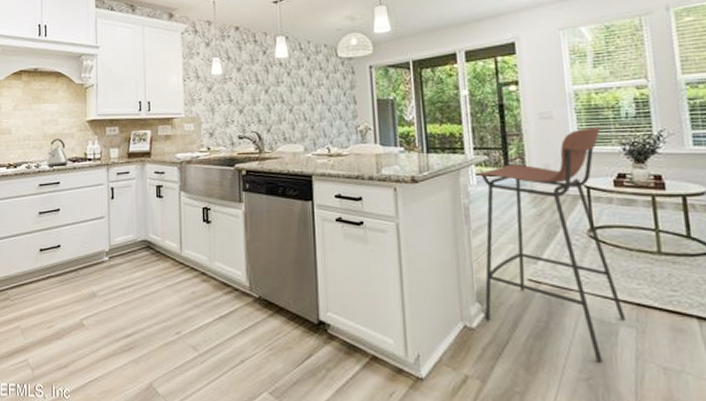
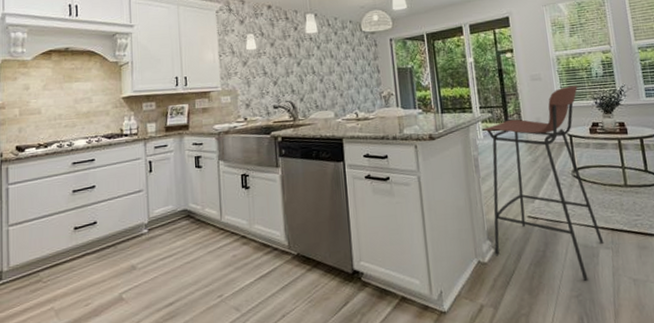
kettle: present [46,139,68,169] -> none [80,116,103,147]

